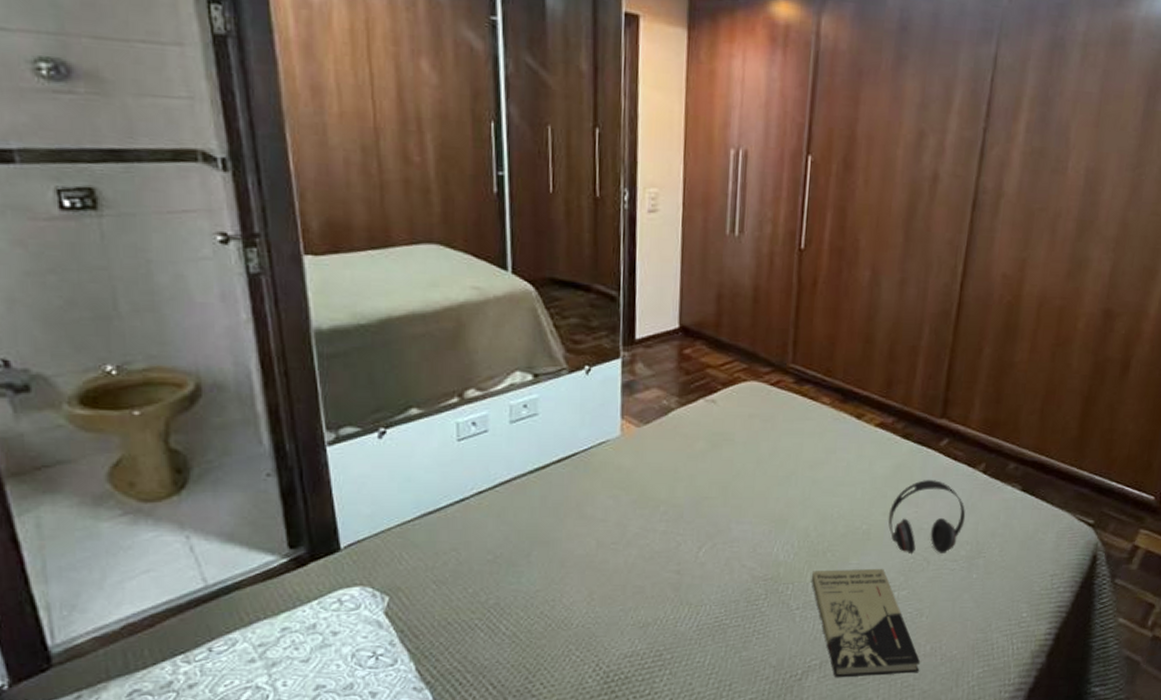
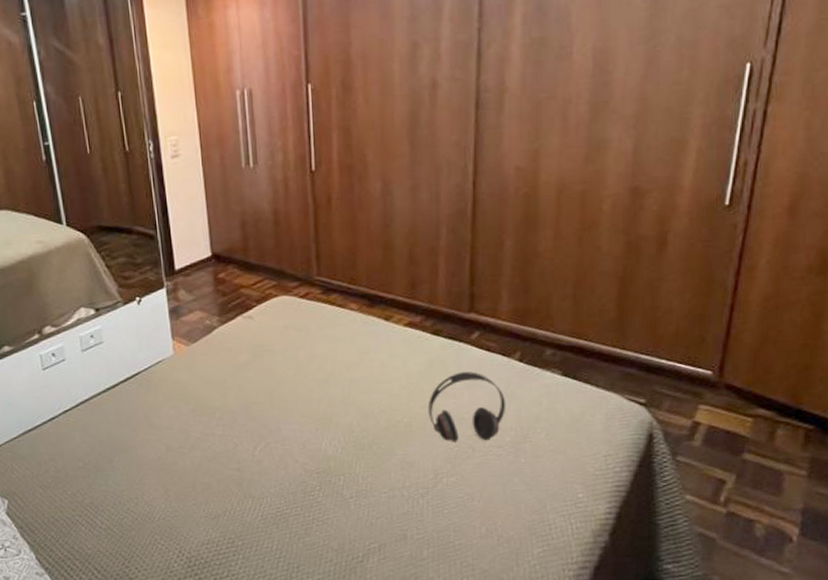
book: present [811,569,921,678] -> none [360,458,478,560]

